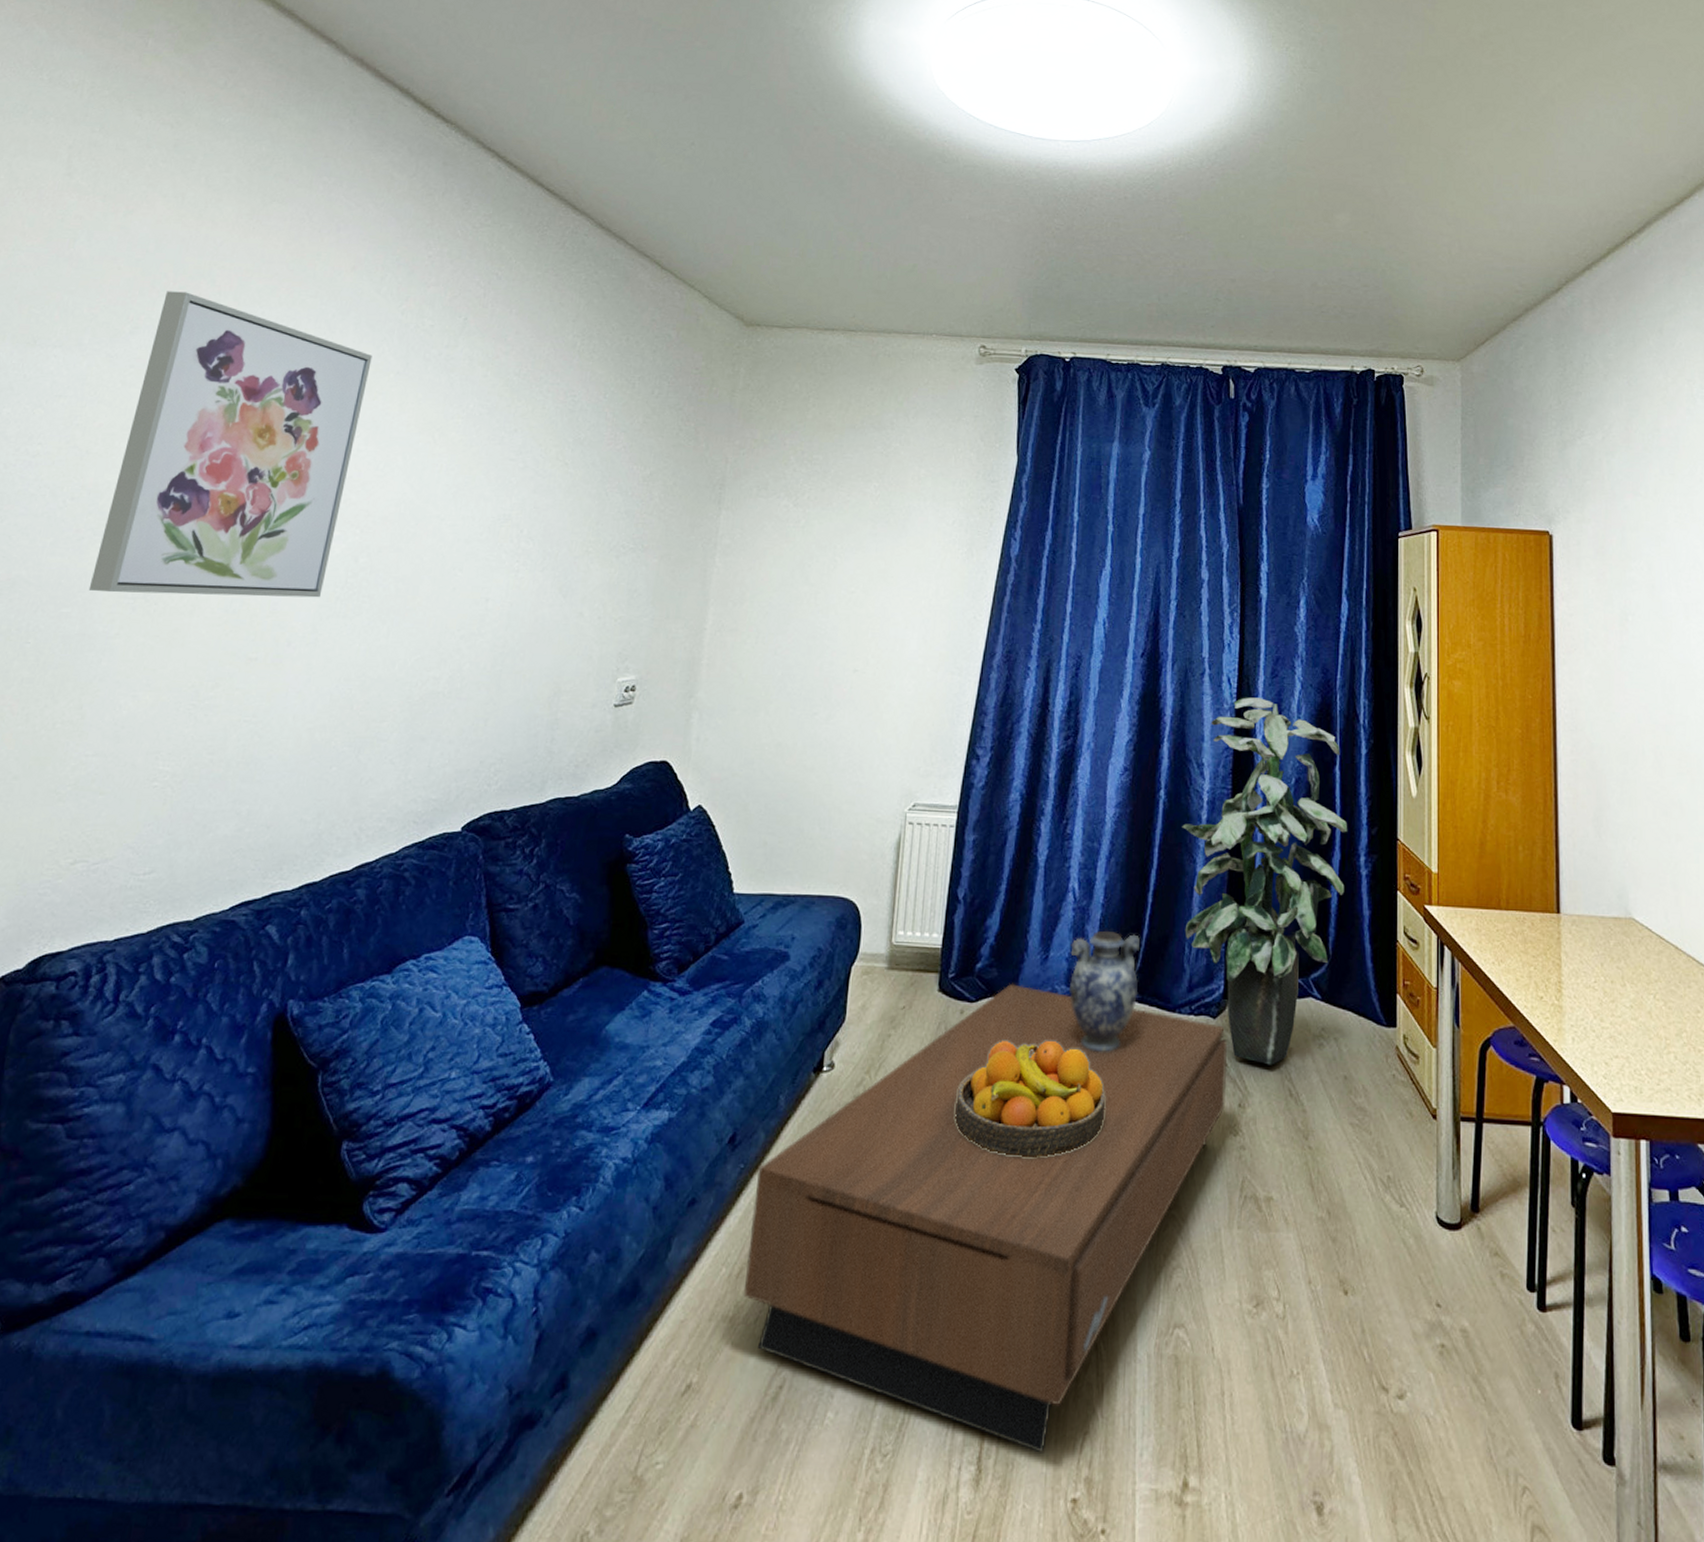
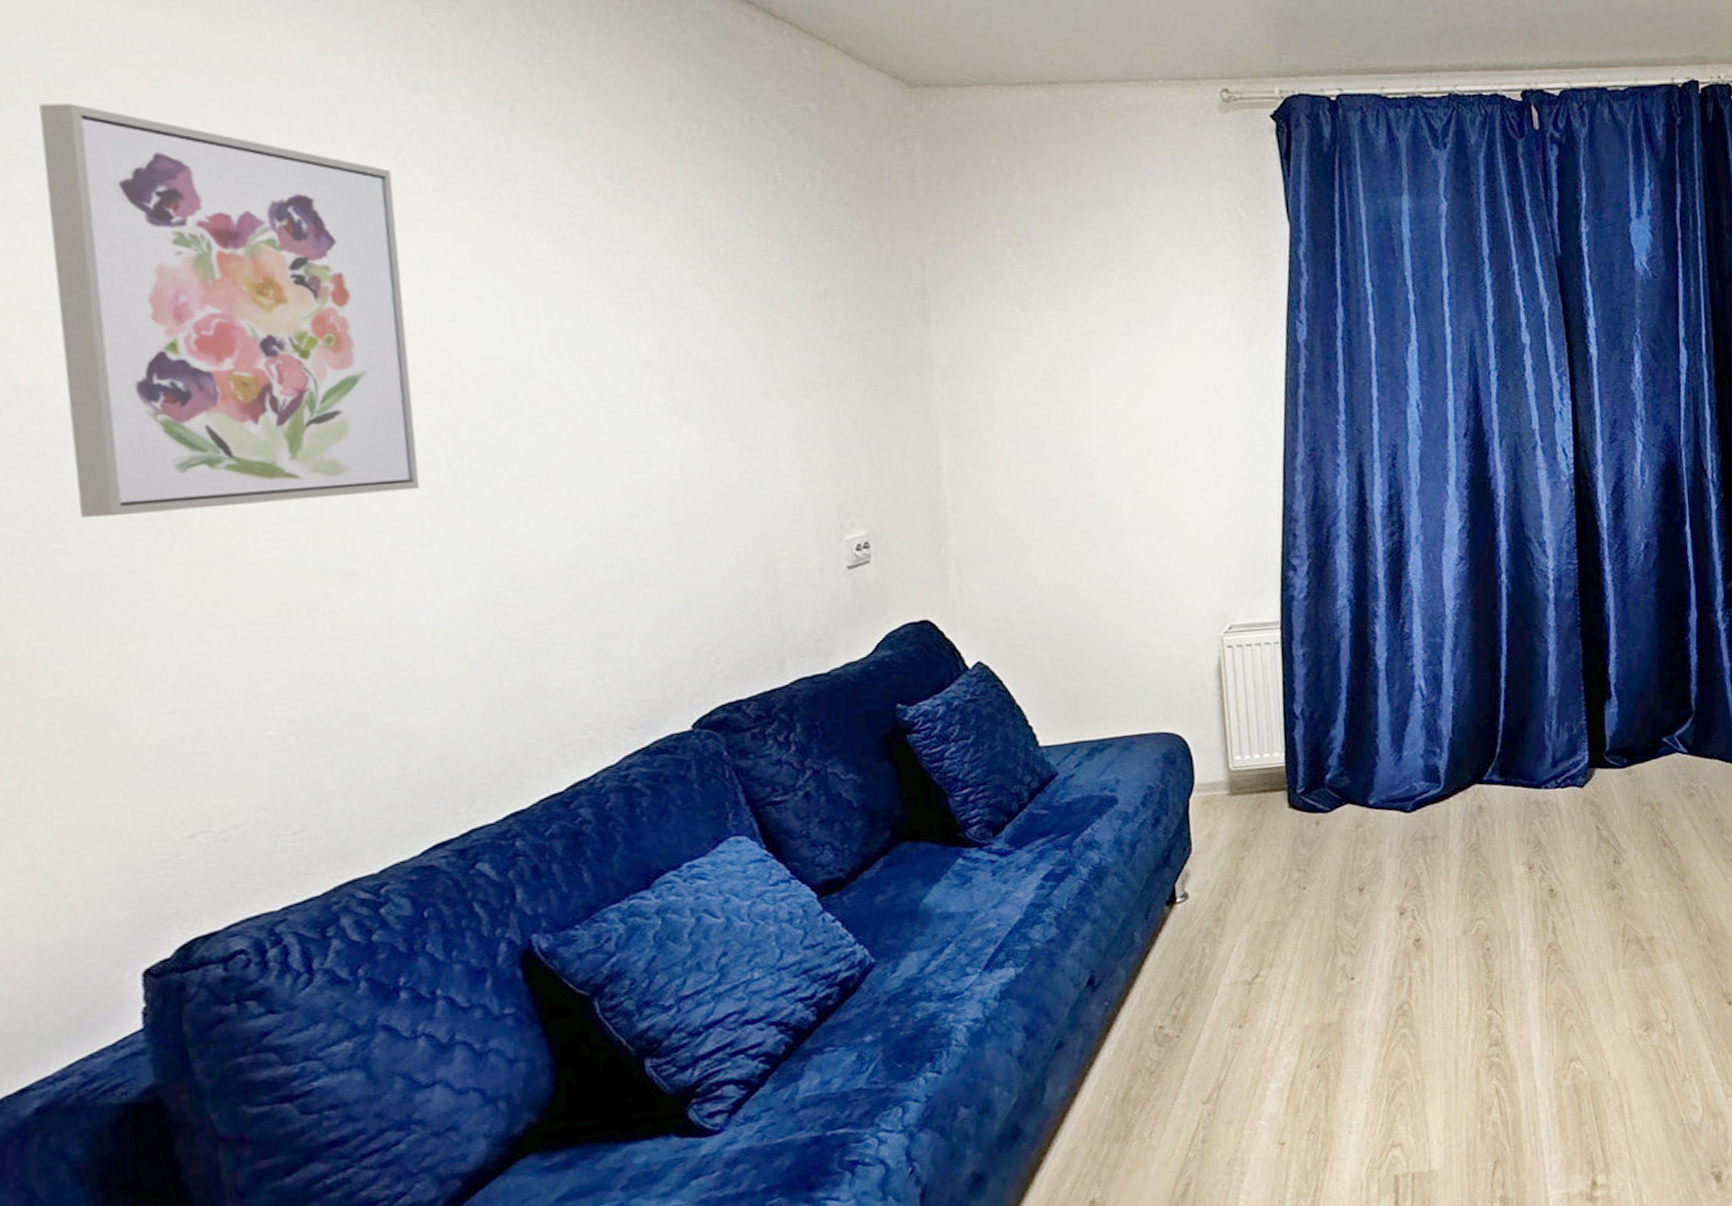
coffee table: present [743,983,1228,1453] -> none [1124,787,1600,1187]
fruit bowl: present [955,1040,1106,1158] -> none [1324,834,1481,946]
decorative vase: present [1068,930,1141,1052] -> none [1424,721,1501,838]
indoor plant: present [1182,697,1348,1065] -> none [1529,465,1704,822]

